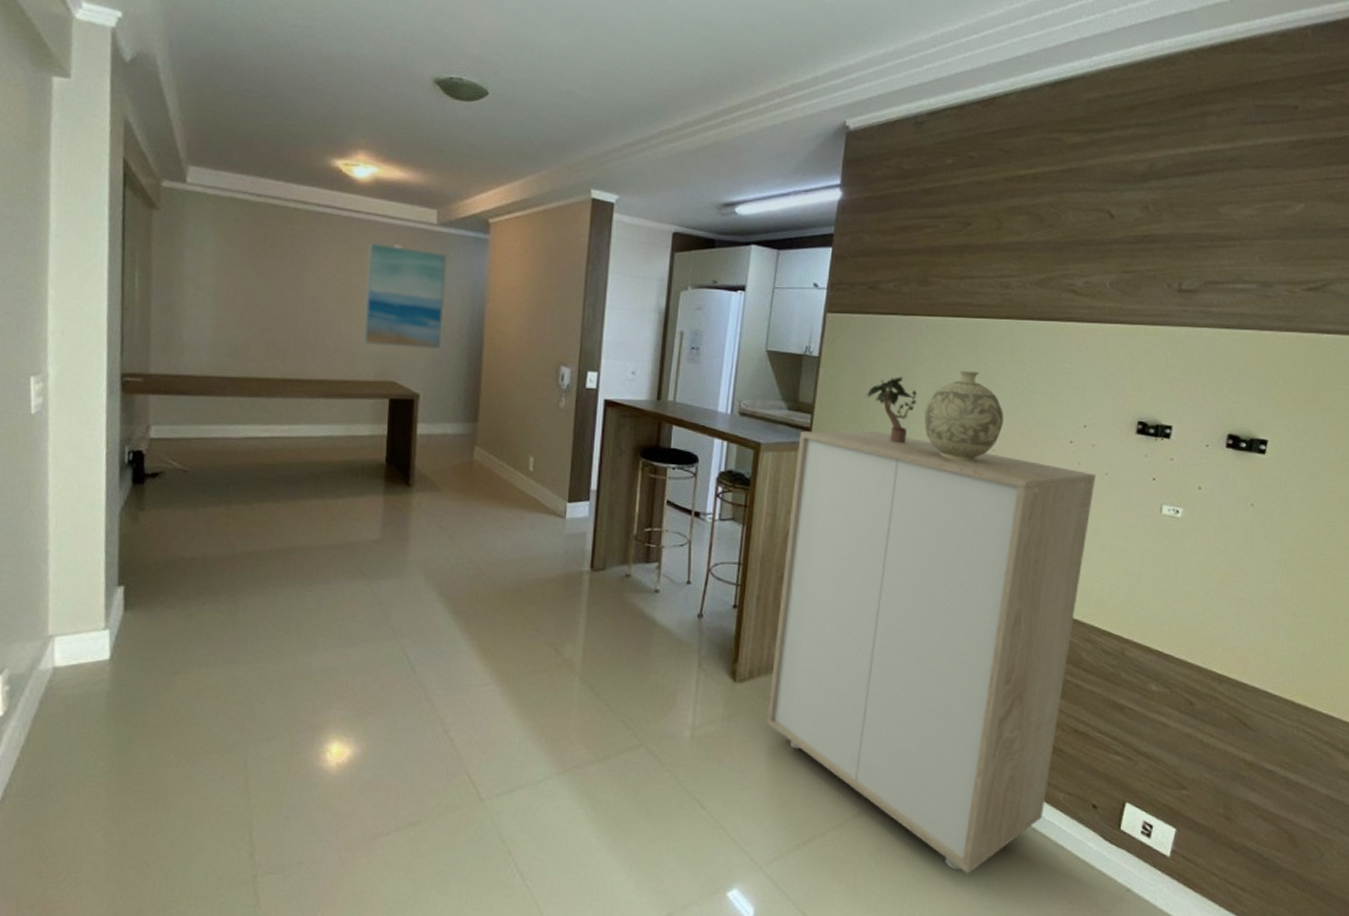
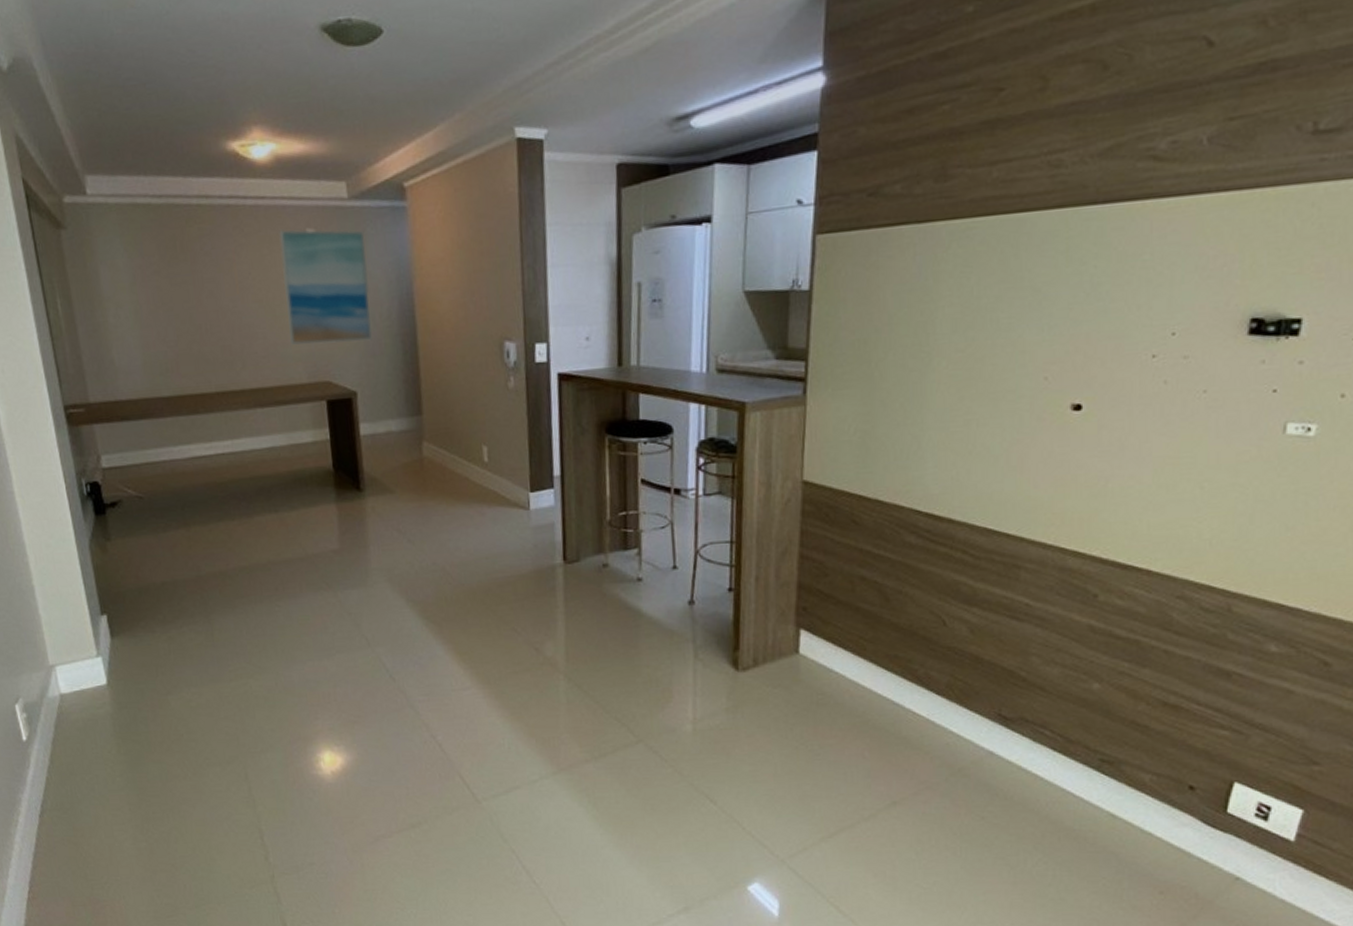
storage cabinet: present [766,430,1097,874] -> none [777,372,1191,865]
potted plant: present [866,377,917,444] -> none [873,301,941,385]
decorative vase: present [924,370,1003,462] -> none [951,282,1058,397]

